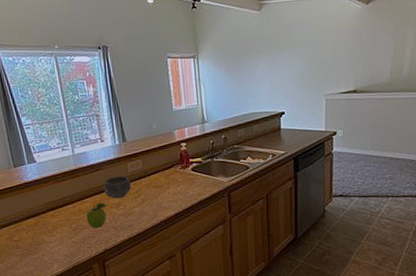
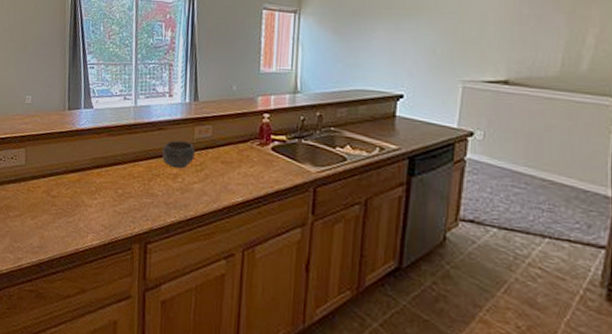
fruit: present [86,202,107,228] -> none [136,169,163,200]

